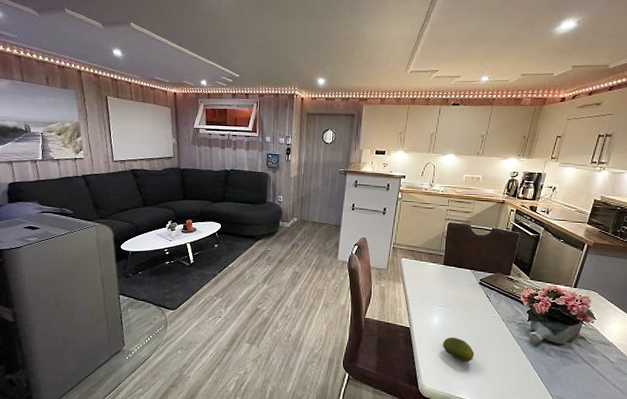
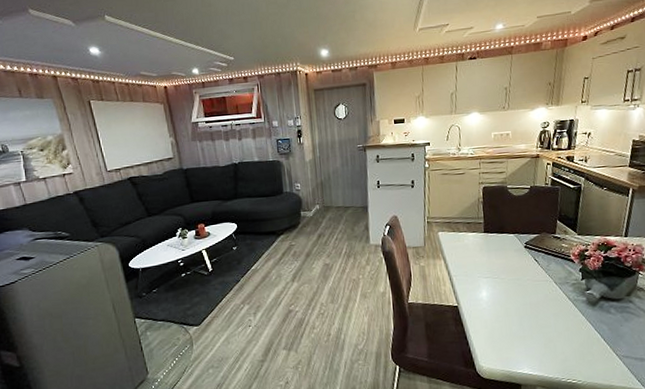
fruit: present [443,337,475,363] -> none [495,308,531,335]

